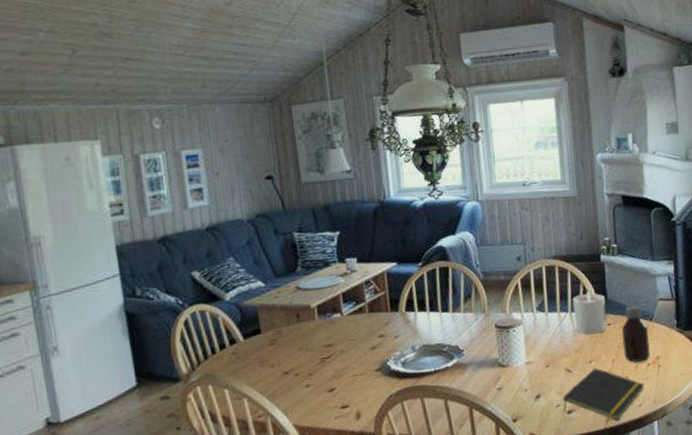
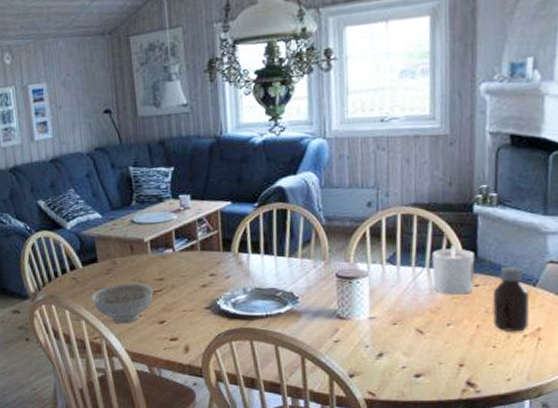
decorative bowl: none [254,351,322,398] -> present [91,282,153,324]
notepad: present [562,368,645,420] -> none [410,332,517,392]

